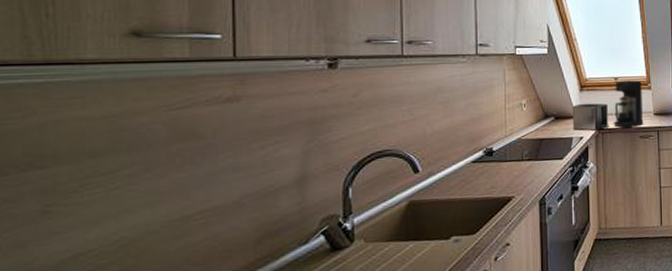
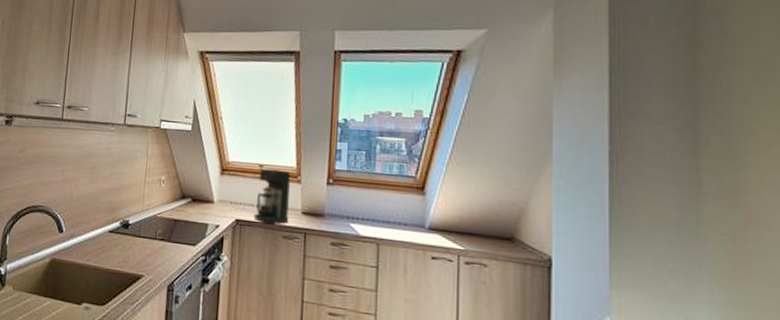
toaster: present [572,103,608,132] -> none [209,188,249,222]

